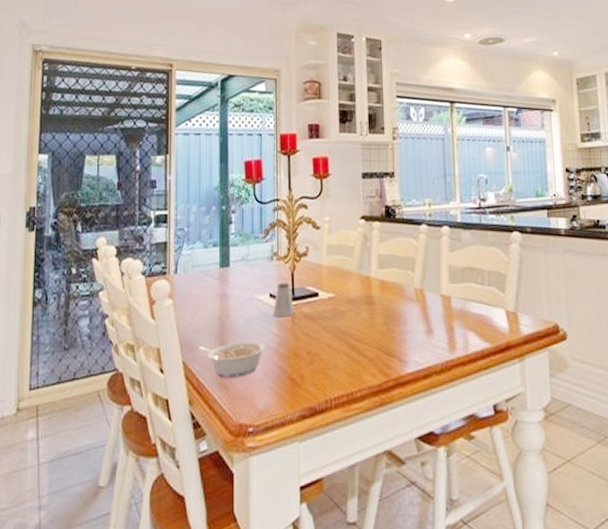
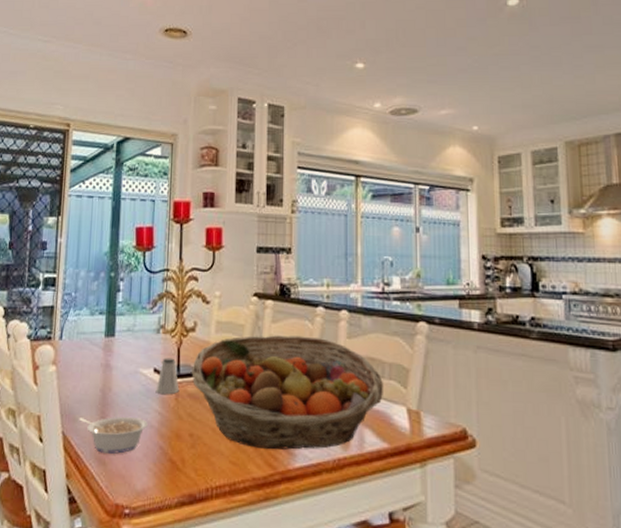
fruit basket: none [306,252,485,360] -> present [191,335,384,450]

